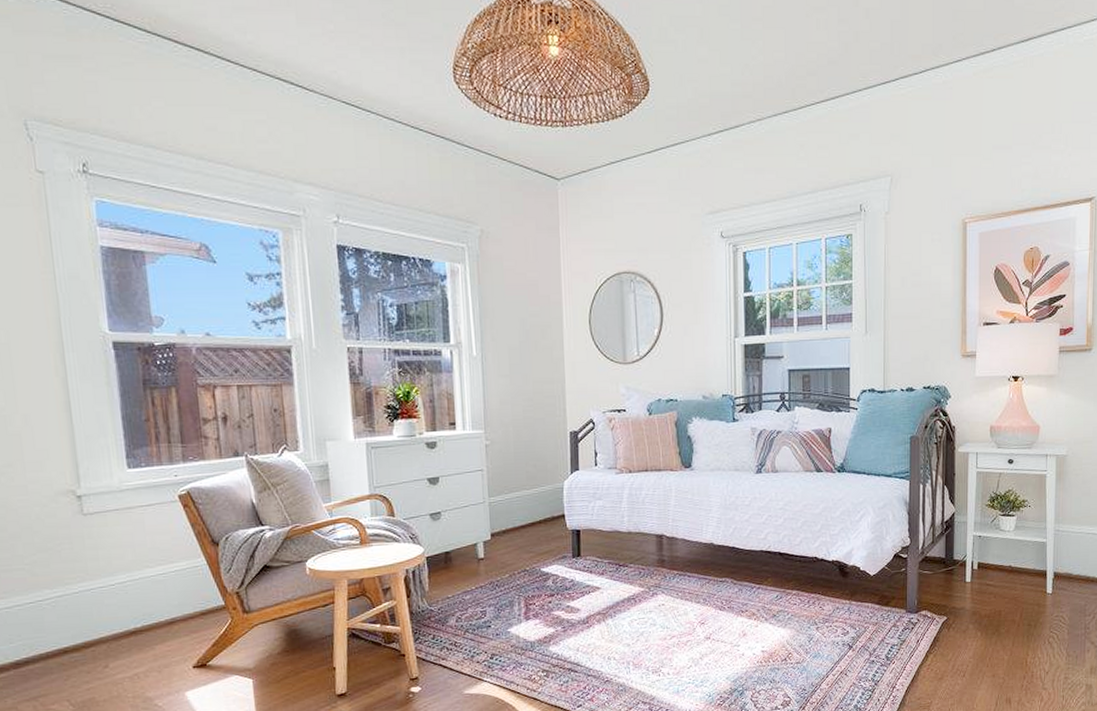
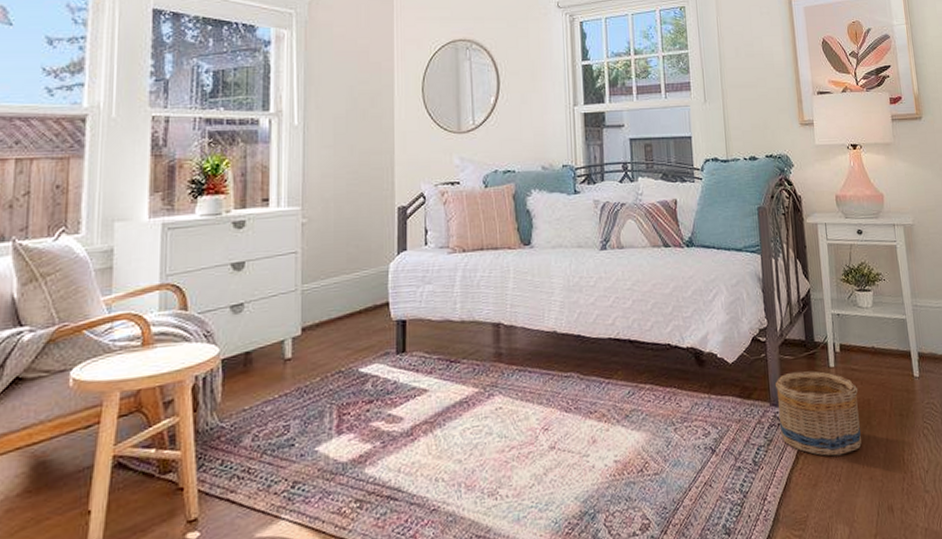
basket: none [912,584,991,656] -> present [774,371,862,456]

